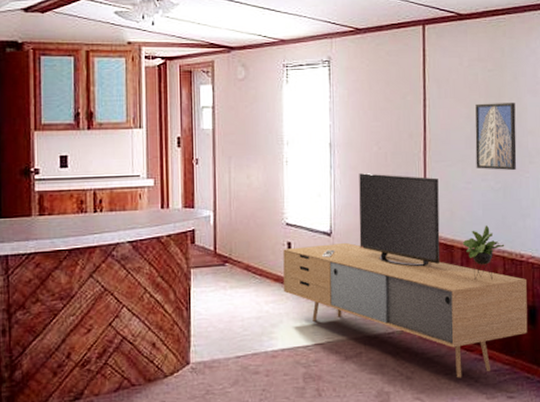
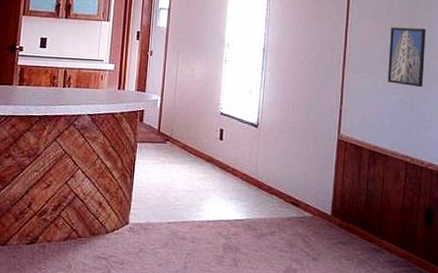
media console: present [283,173,528,378] -> none [214,77,425,265]

